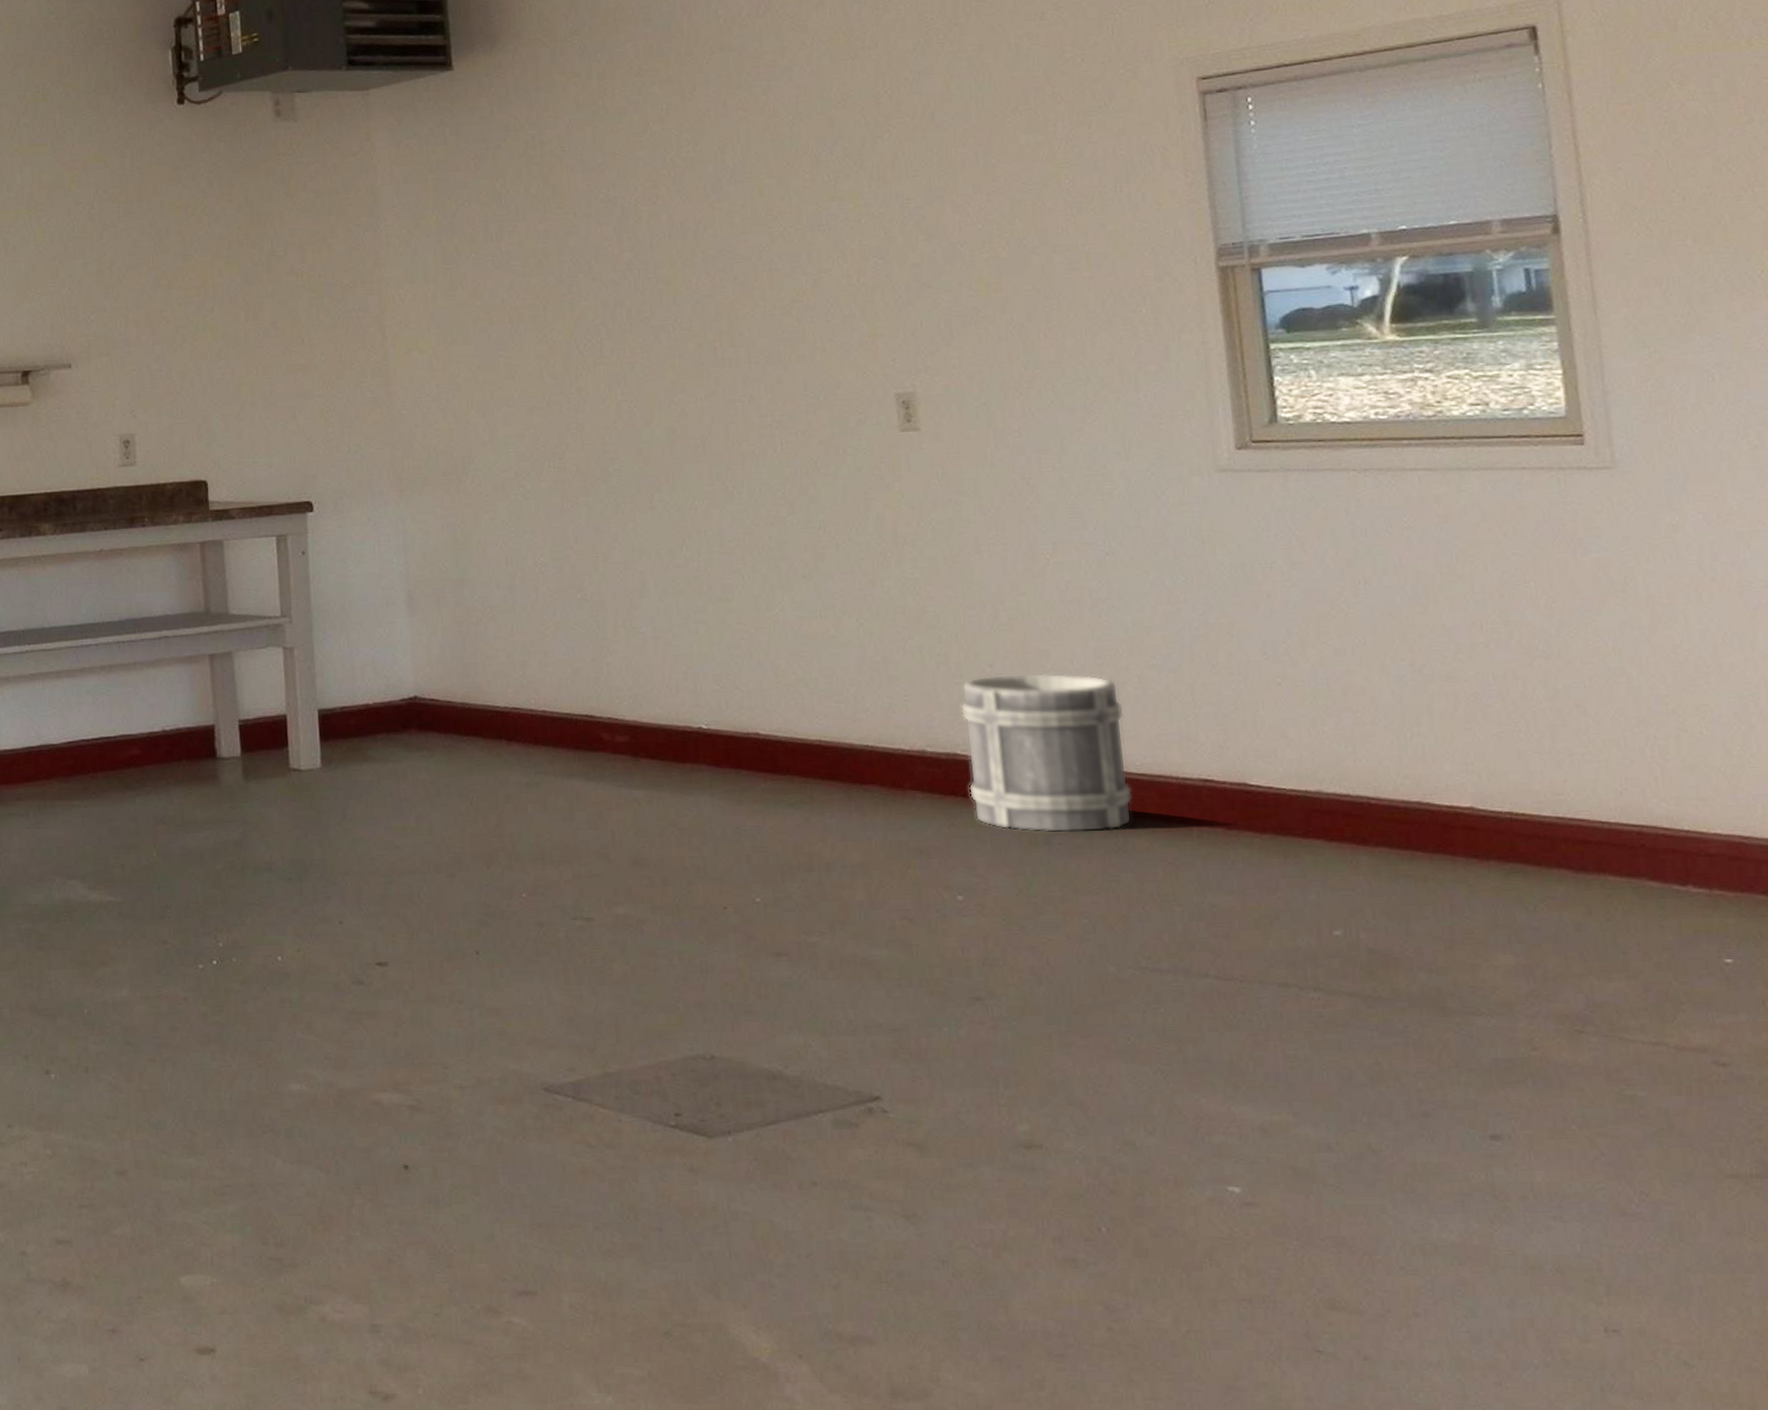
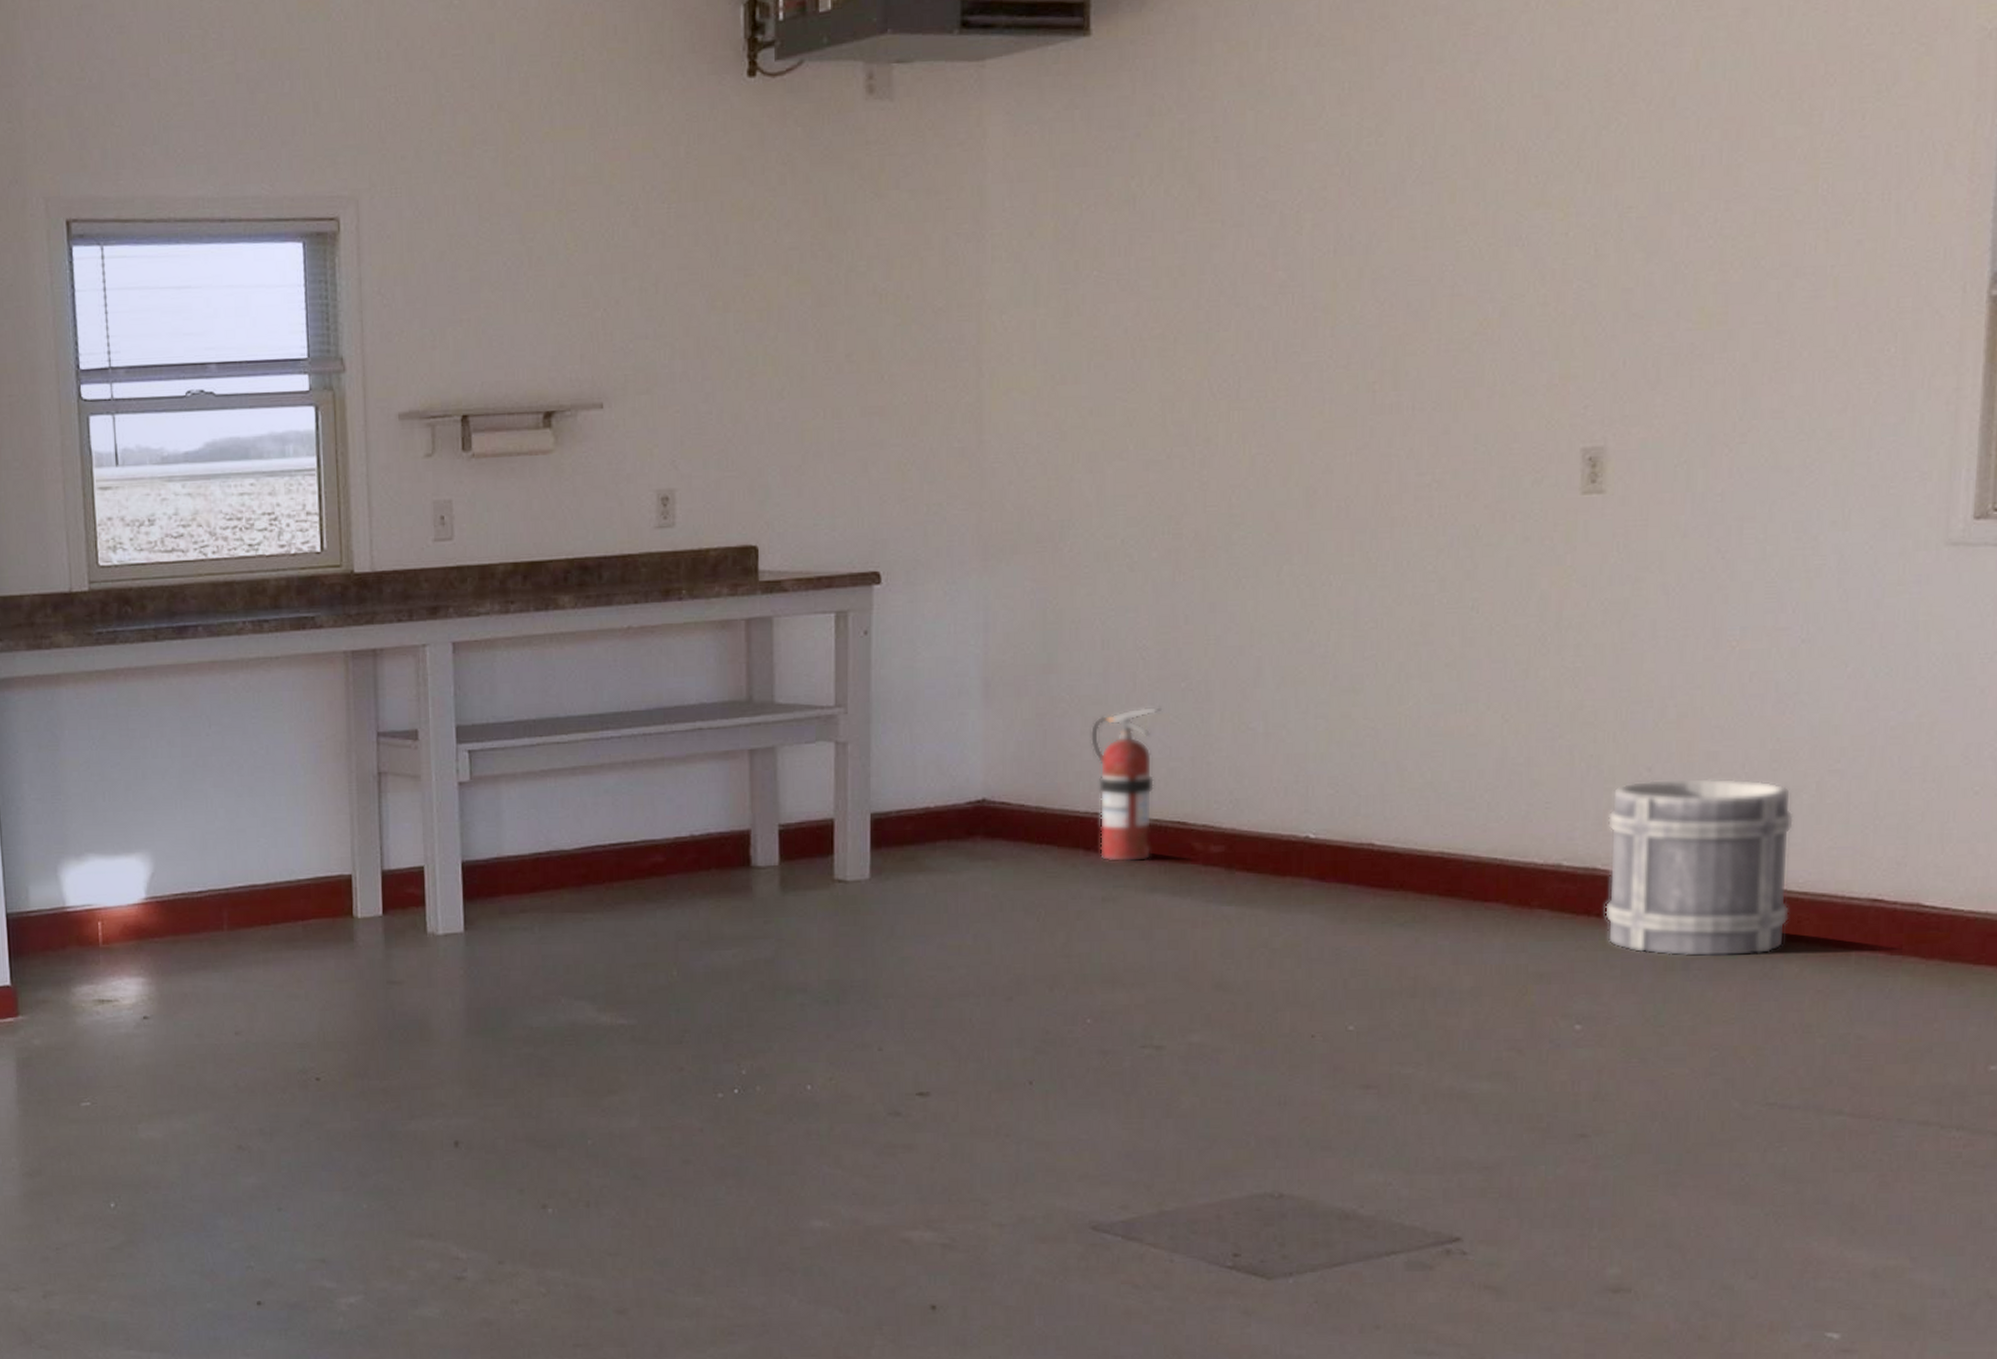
fire extinguisher: none [502,614,566,752] -> present [1090,706,1163,863]

